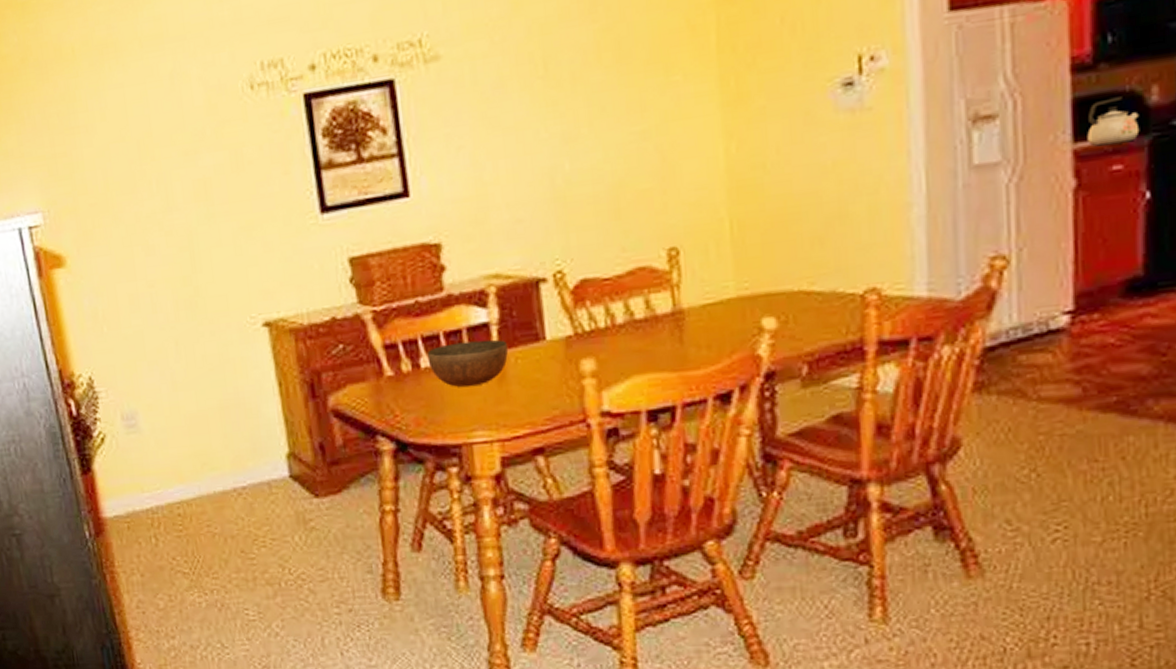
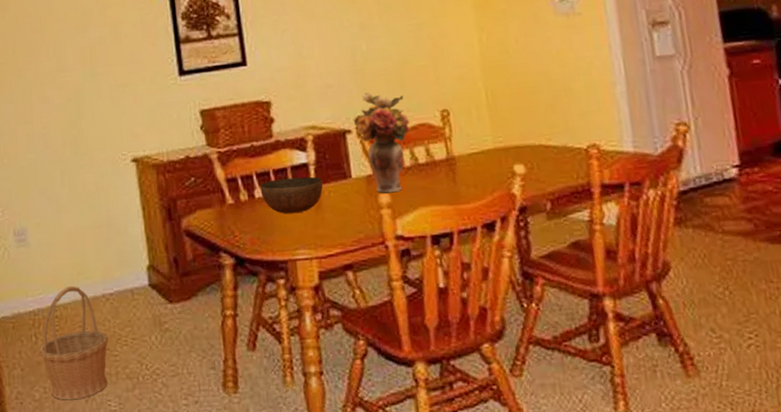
basket: none [161,479,244,610] -> present [40,286,109,401]
flower arrangement: none [549,228,626,359] -> present [353,93,411,193]
kettle: present [1087,96,1140,148] -> none [731,12,768,47]

